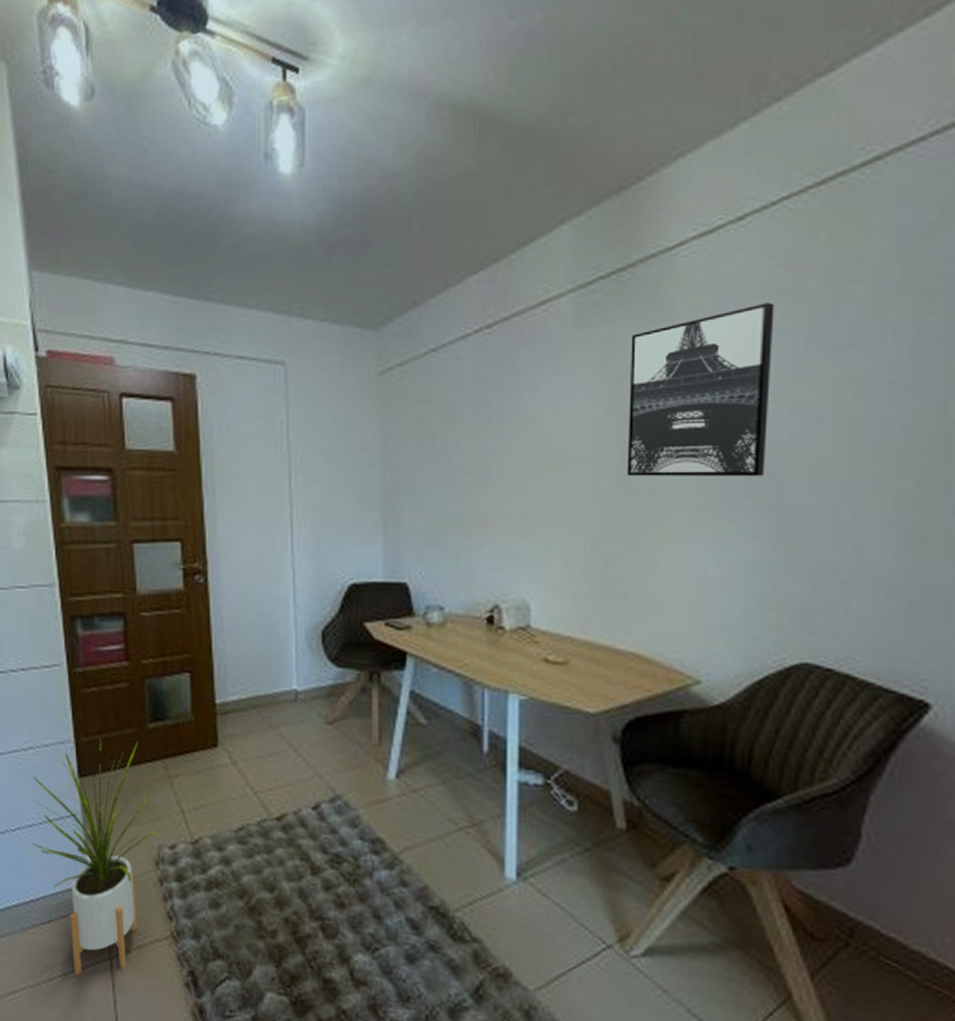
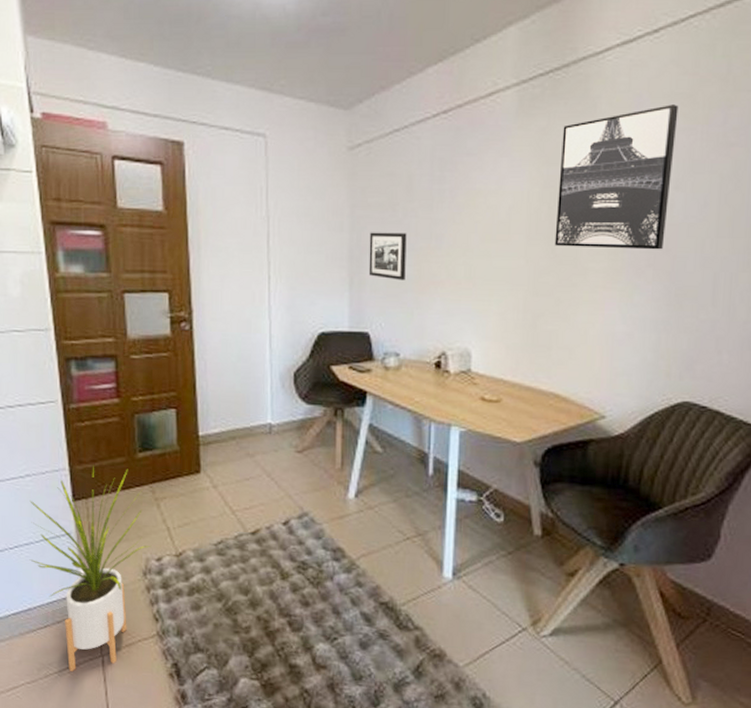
picture frame: none [405,466,448,522] -> present [368,232,407,281]

